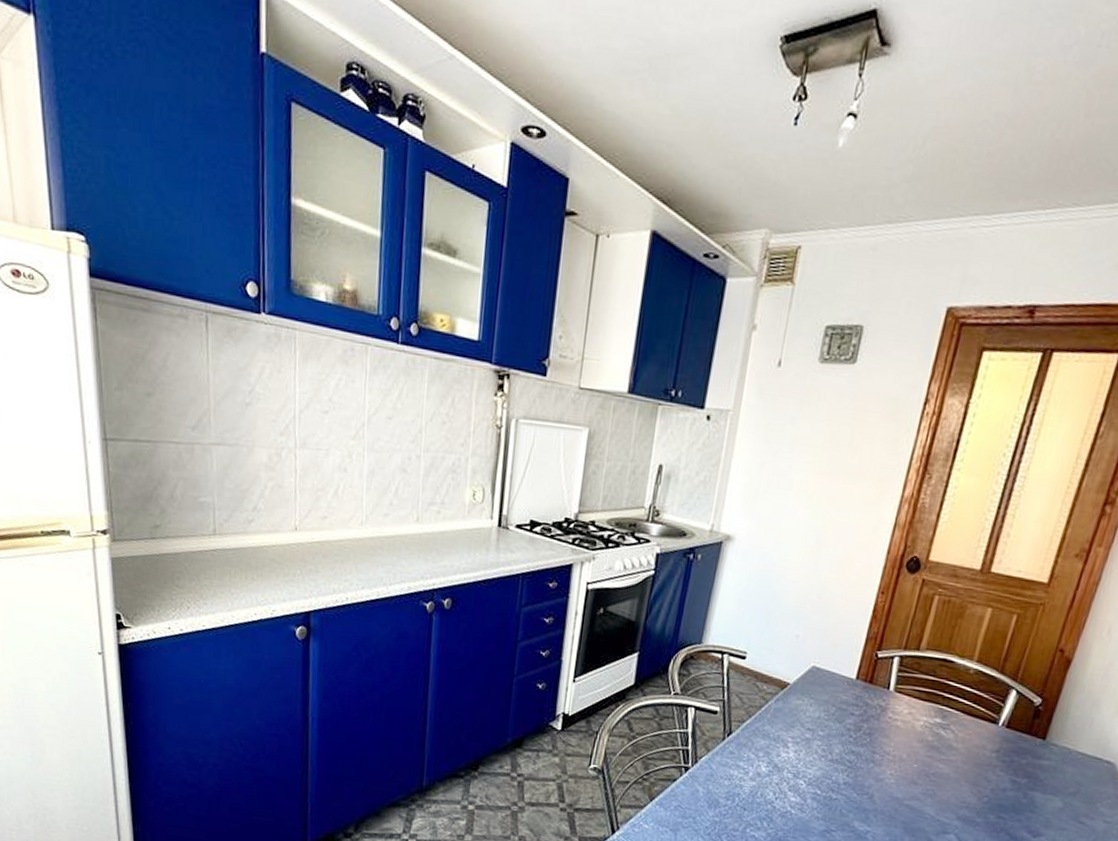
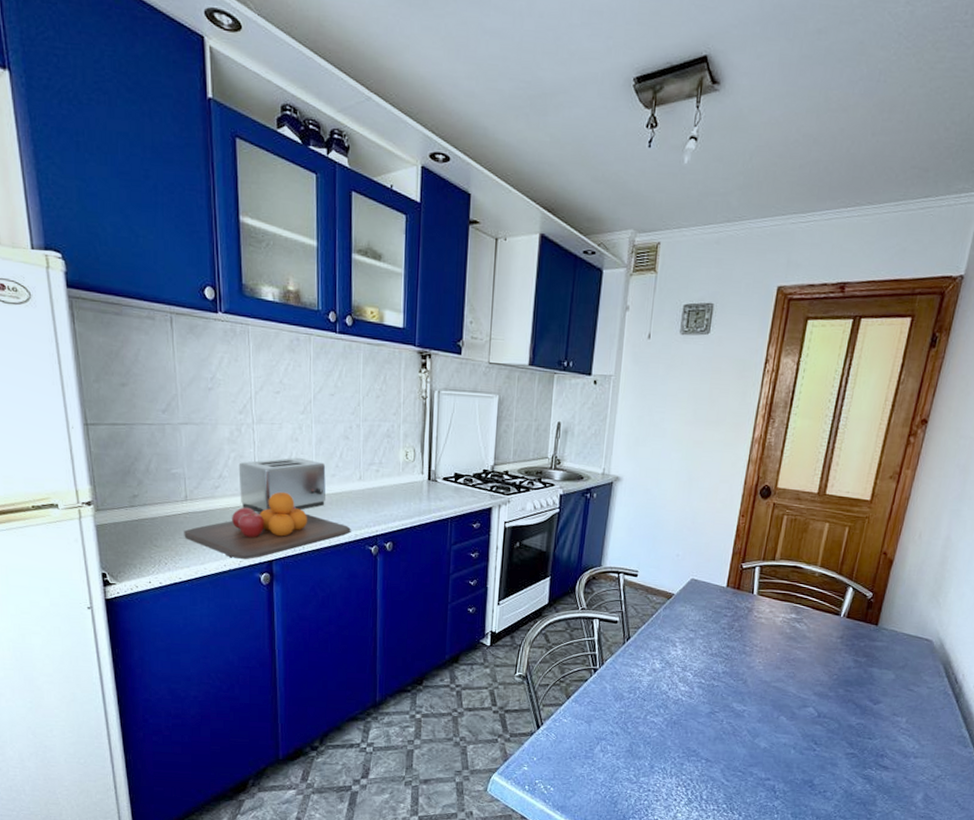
chopping board: none [210,531,404,609] -> present [184,492,351,560]
toaster: none [276,490,378,556] -> present [238,457,326,514]

